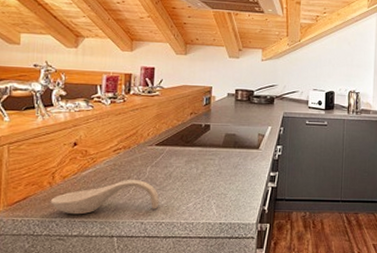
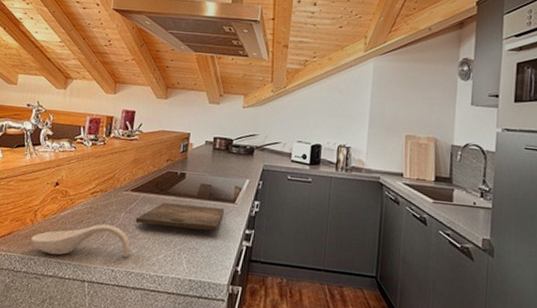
cutting board: none [162,153,249,176] -> present [135,202,224,231]

